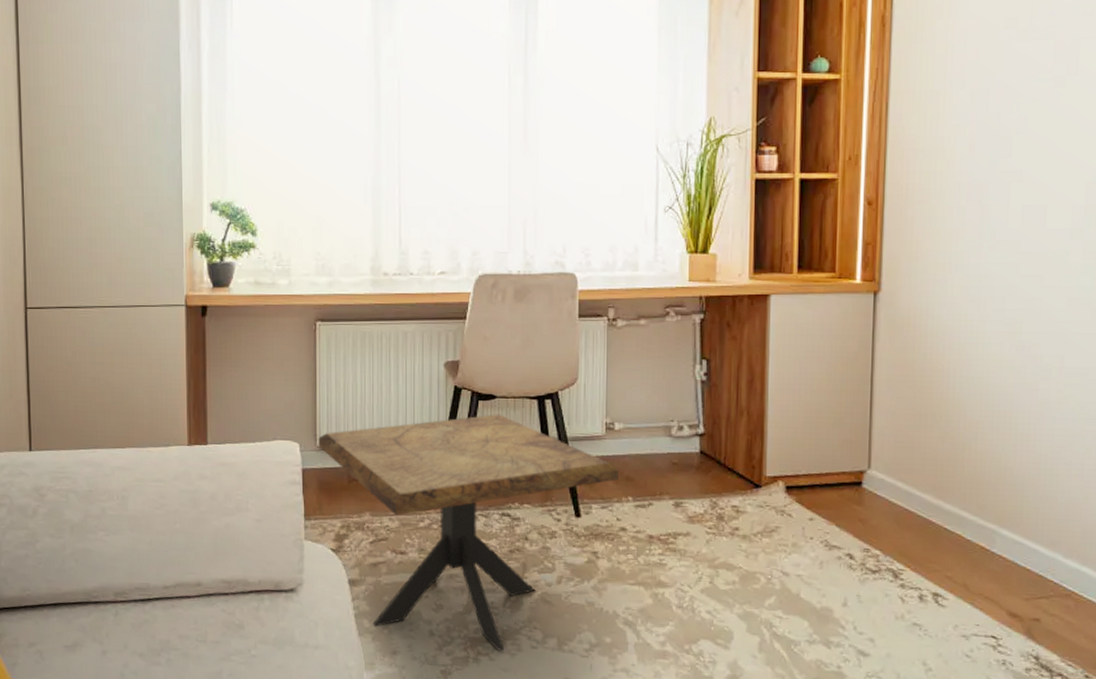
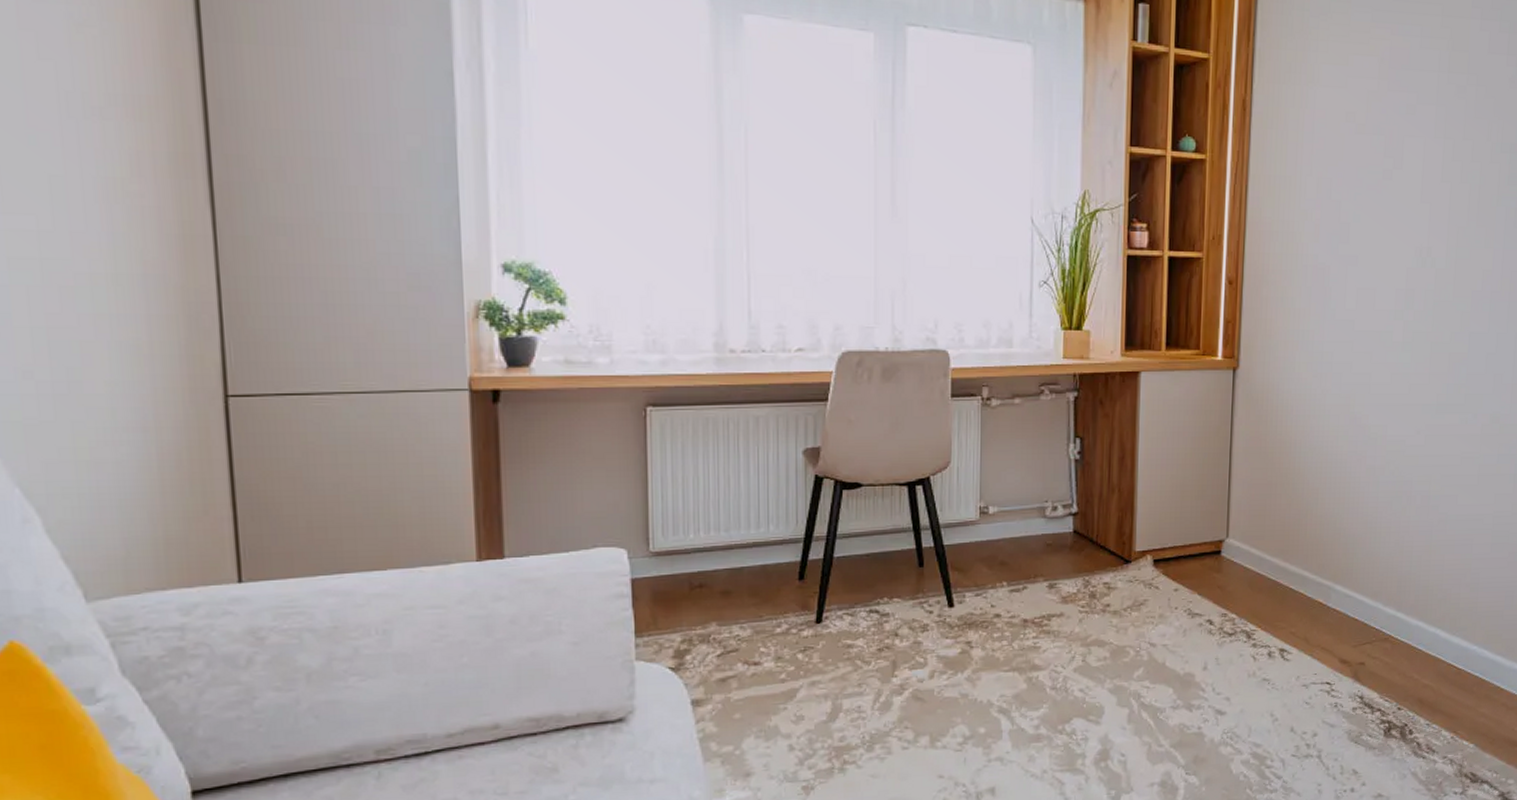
side table: present [318,414,619,651] -> none [651,503,993,757]

